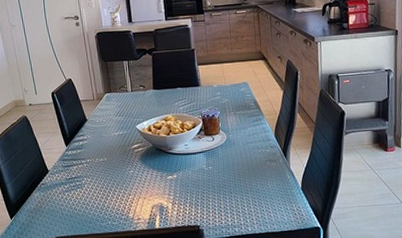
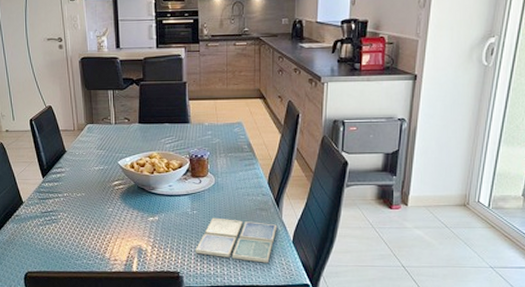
drink coaster: none [212,171,287,211] -> present [194,217,277,263]

